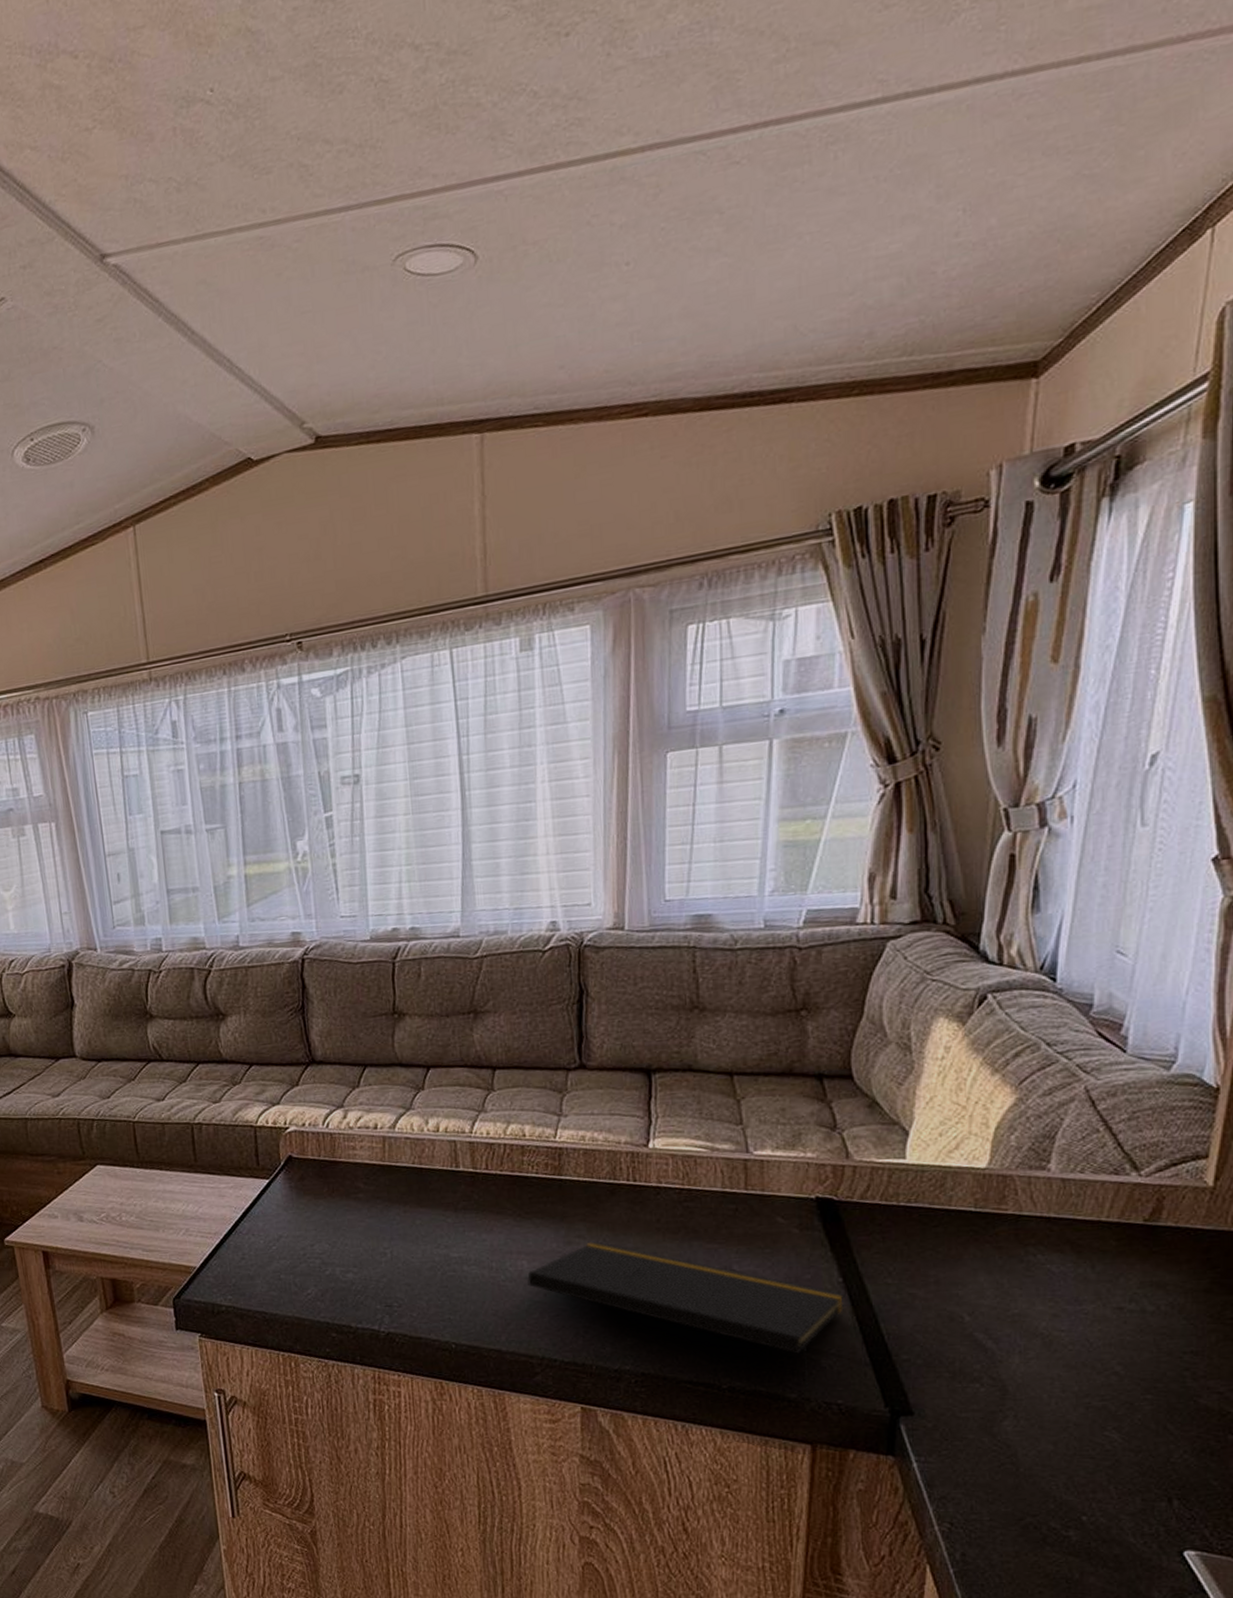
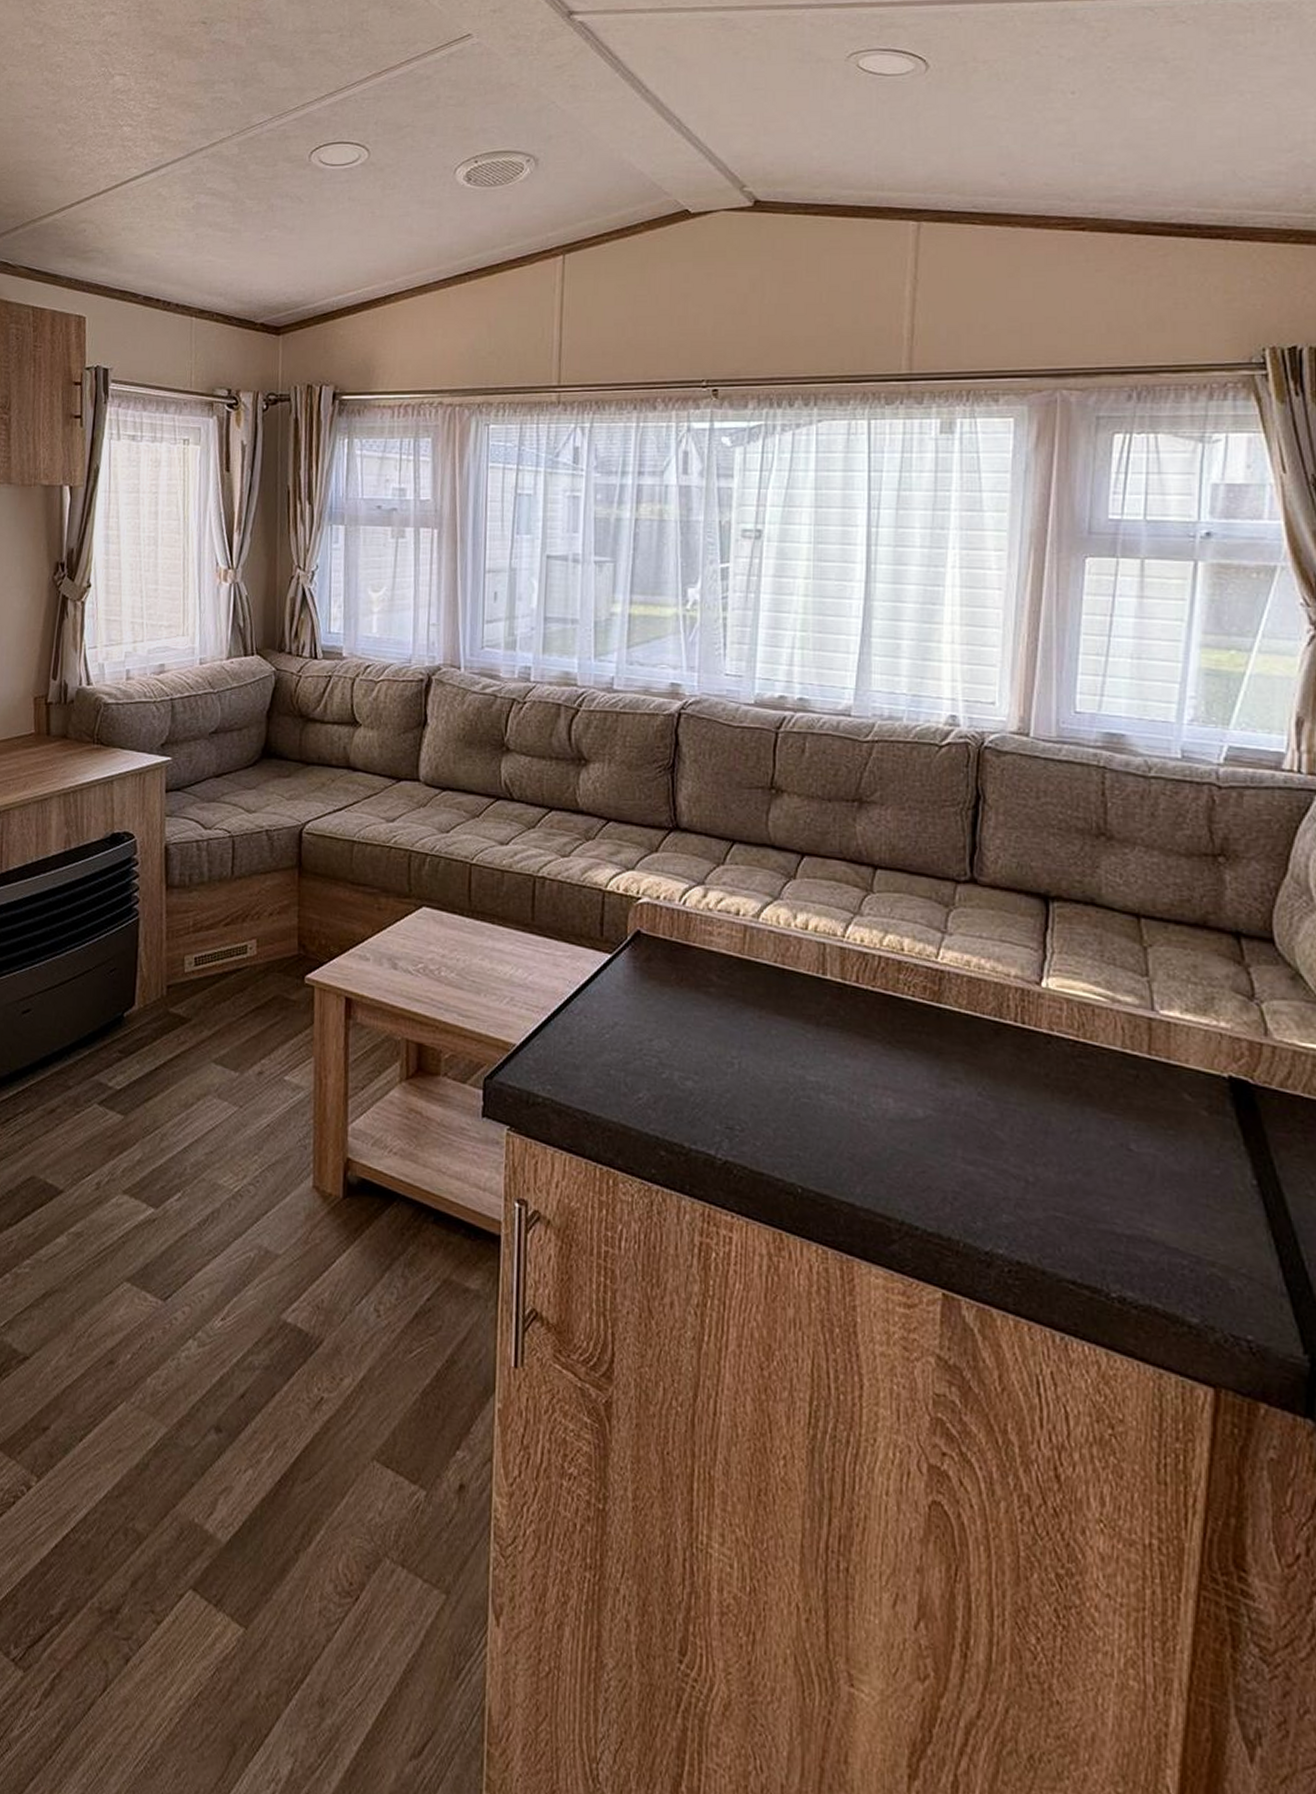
notepad: present [527,1241,845,1389] -> none [892,1088,1259,1315]

